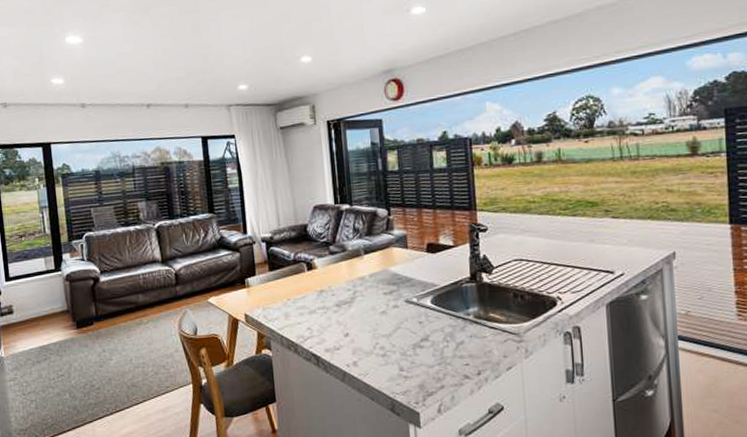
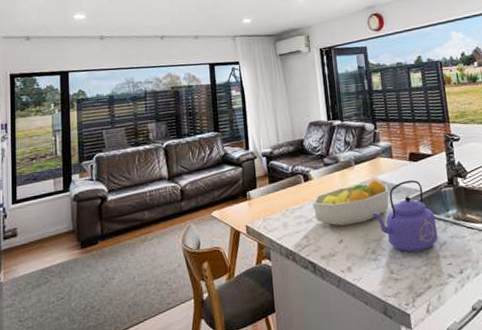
fruit bowl: none [316,269,402,319] -> present [312,178,389,226]
kettle: none [382,273,455,351] -> present [372,179,438,253]

